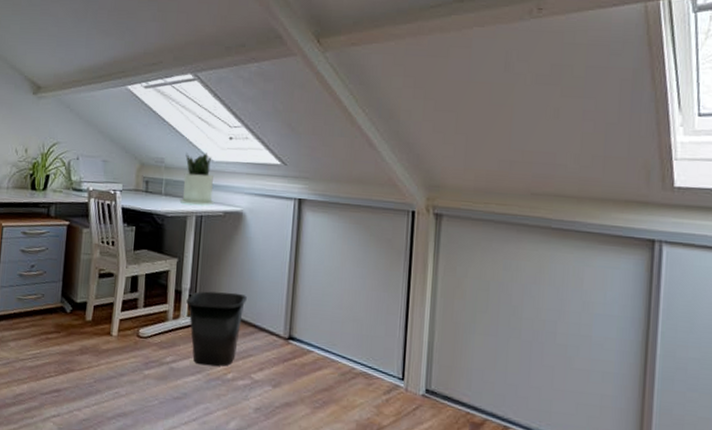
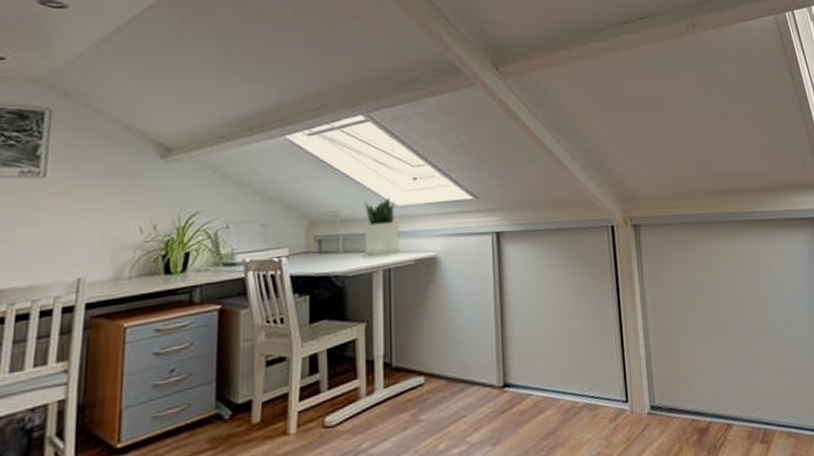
waste bin: present [186,291,247,366] -> none [381,347,452,443]

